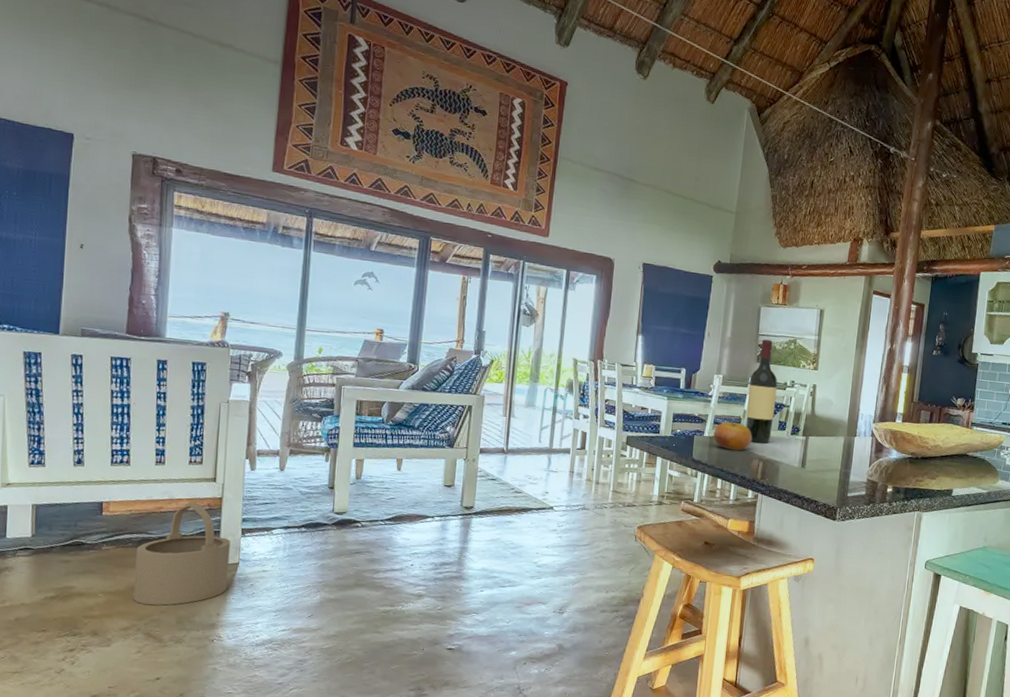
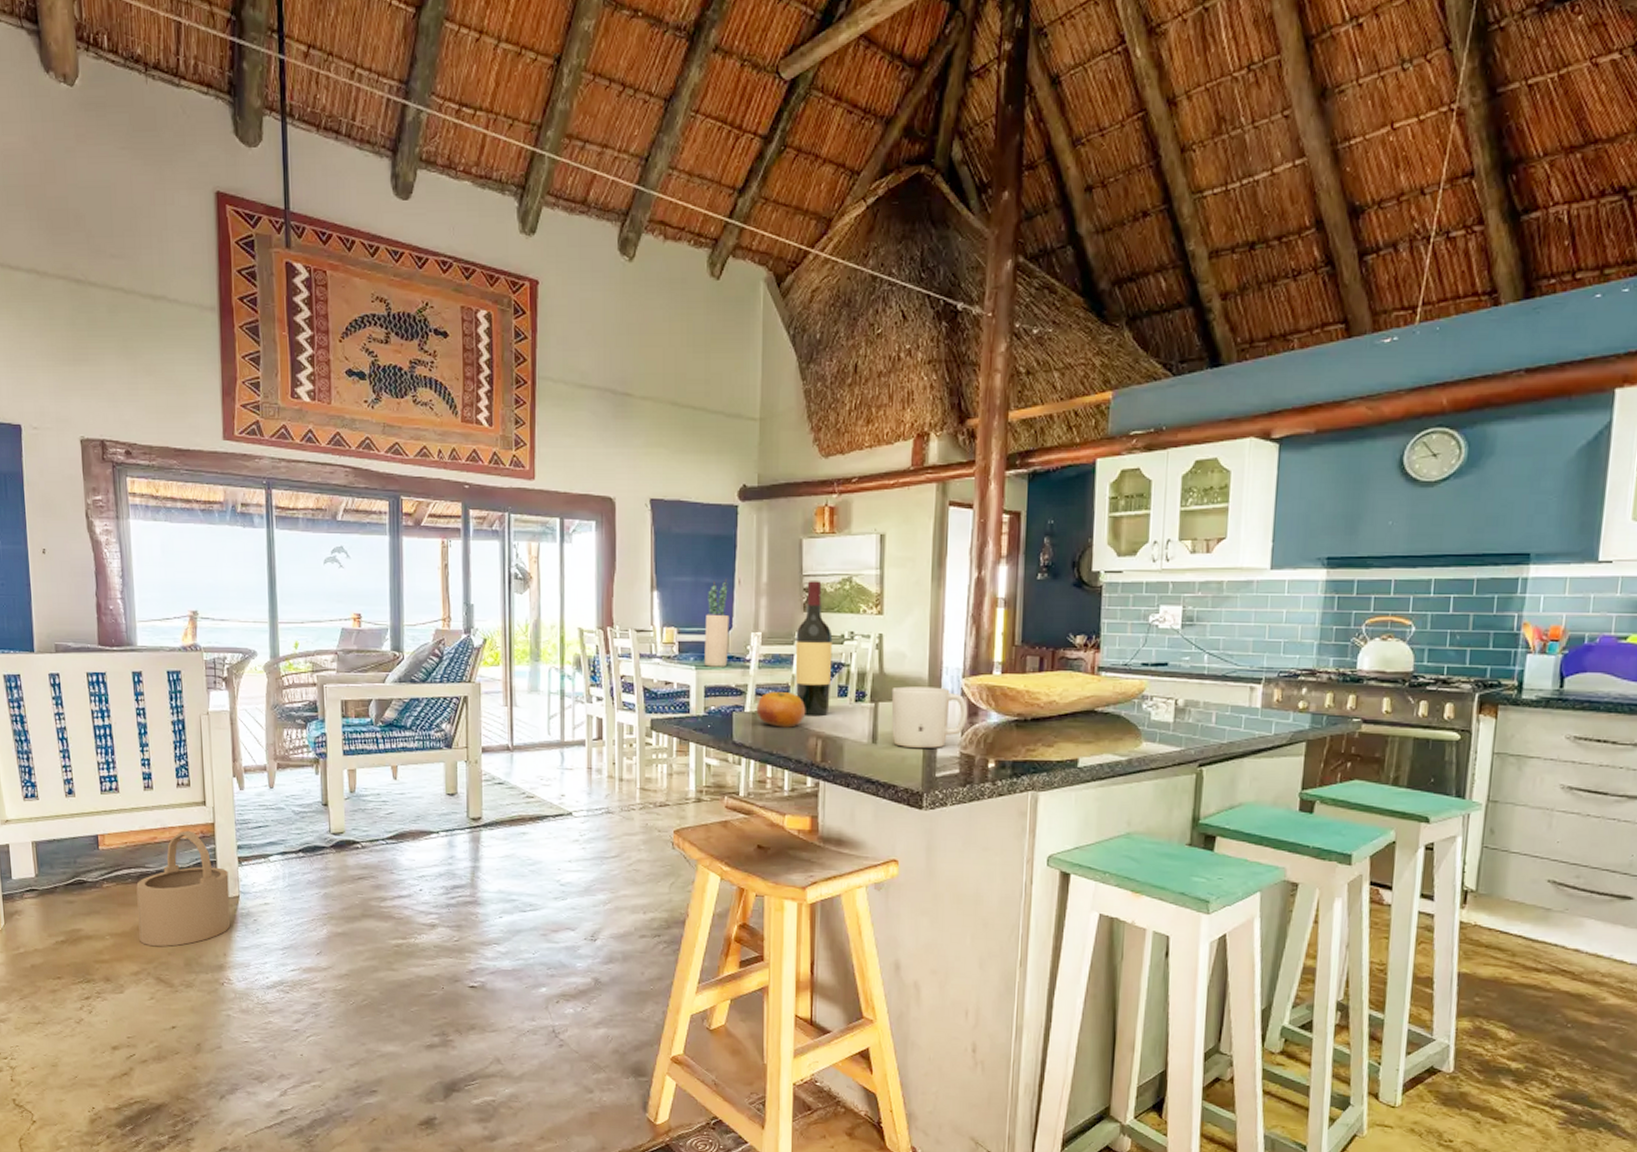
vase: none [675,331,700,400] -> present [704,578,729,667]
mug: none [817,425,876,475] -> present [891,686,968,748]

